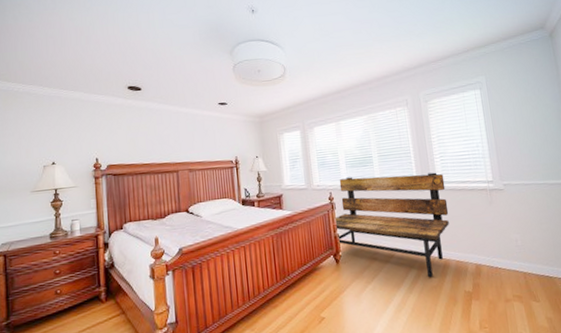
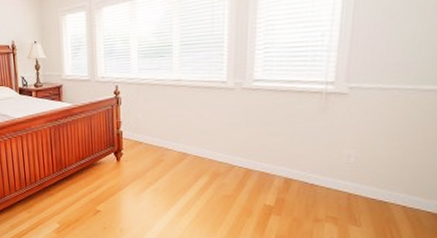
bench: present [333,172,449,278] -> none [118,68,265,186]

